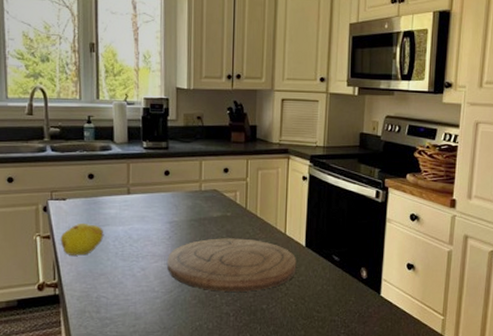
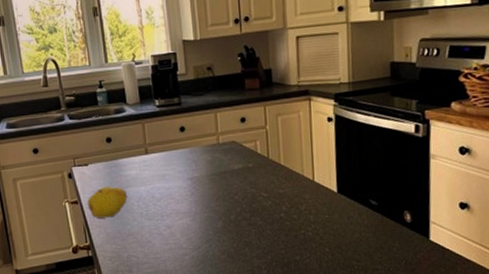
cutting board: present [167,238,297,292] -> none [192,189,330,245]

